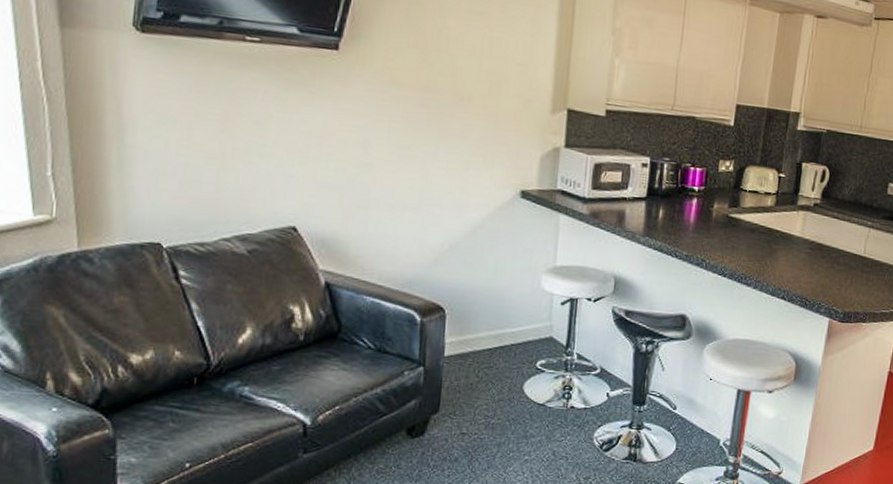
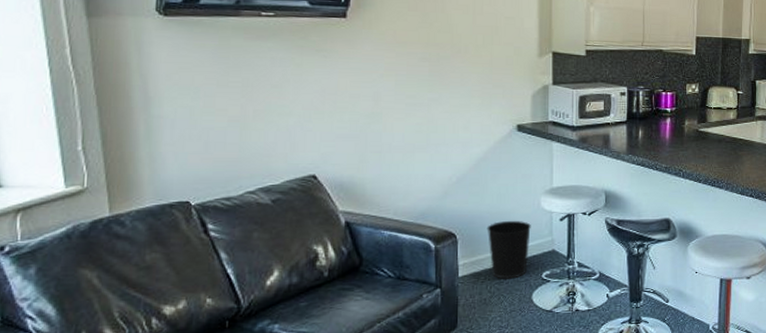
wastebasket: none [478,298,528,365] -> present [486,220,531,279]

